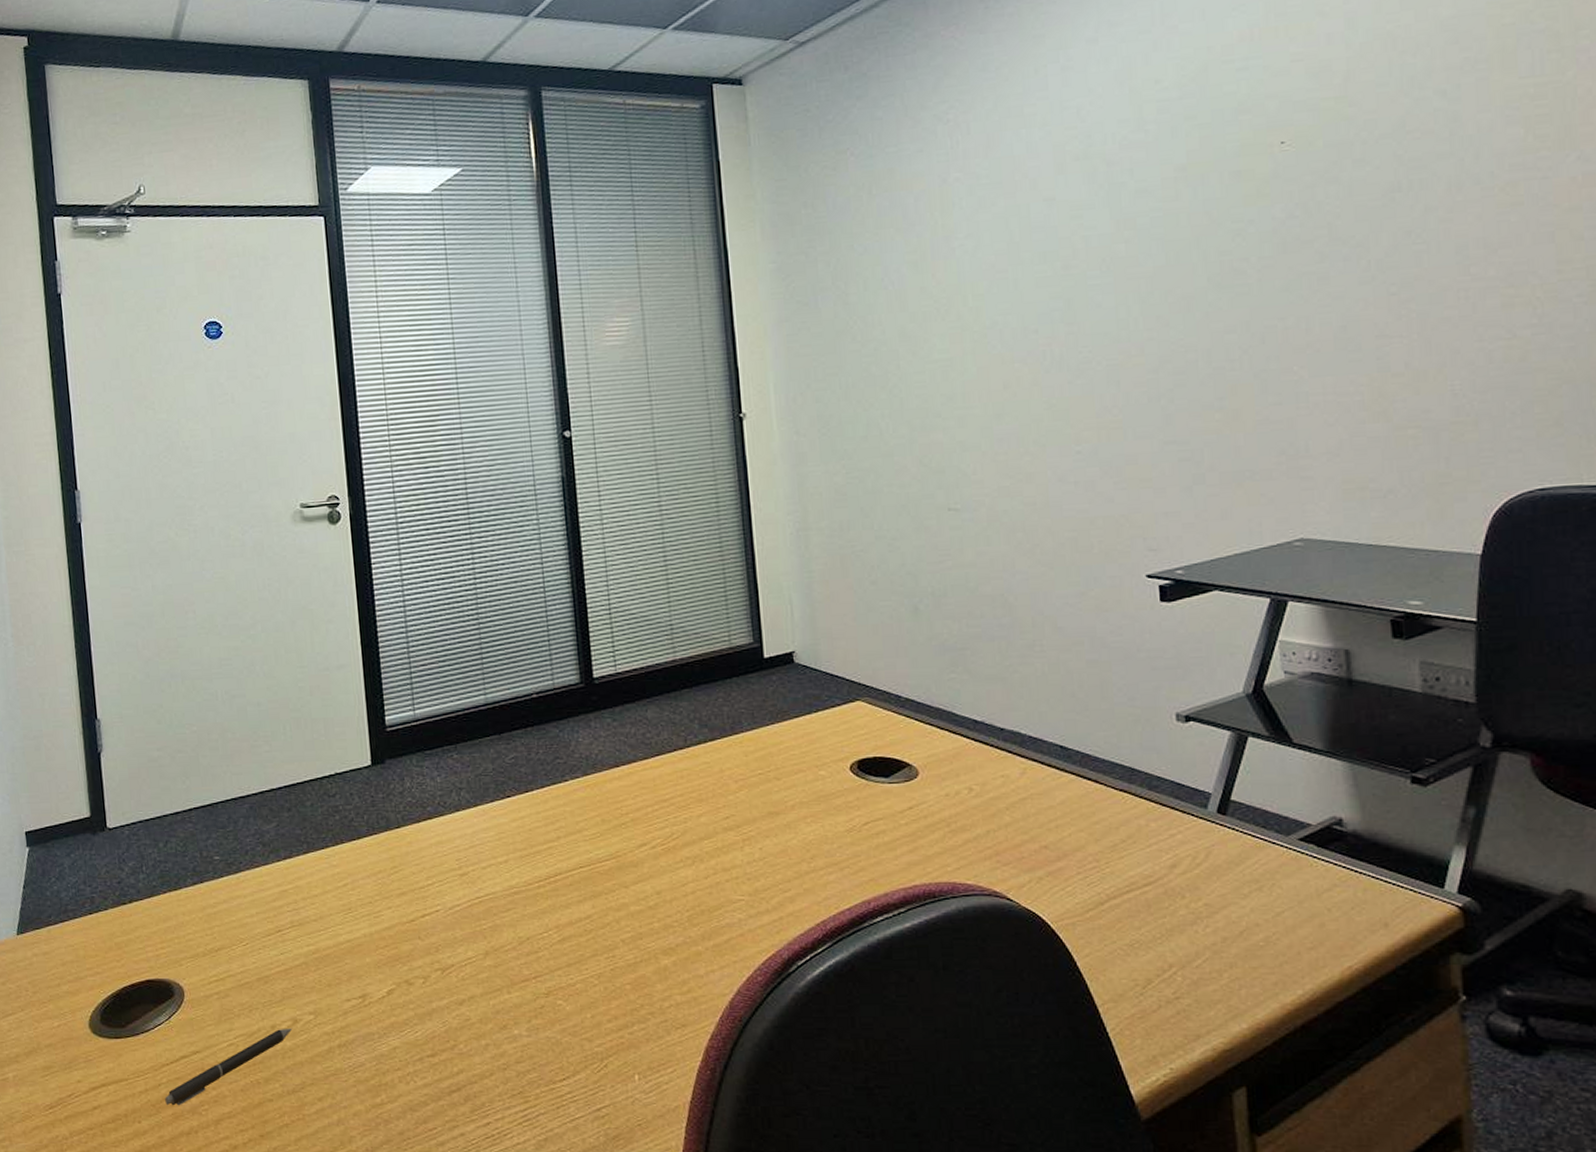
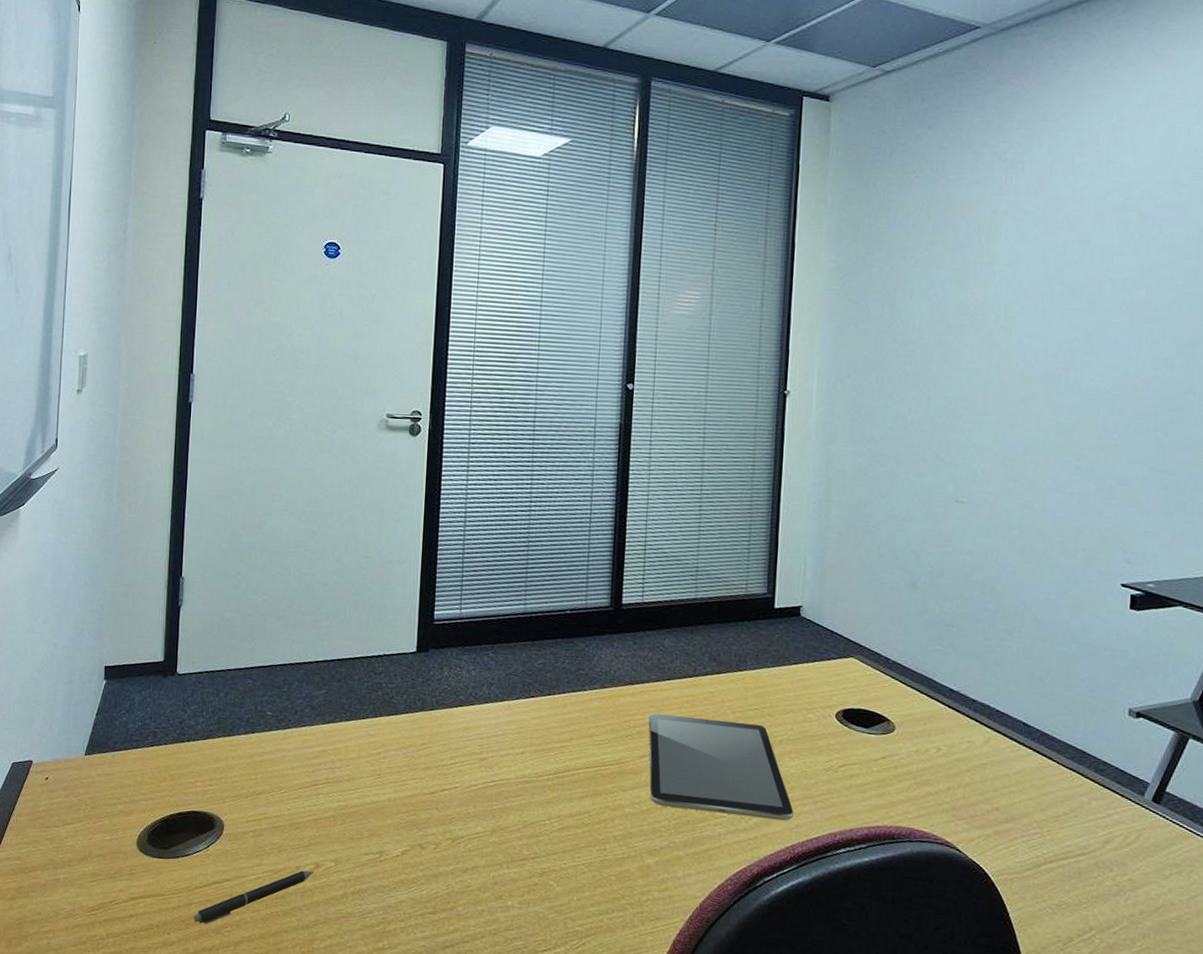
tablet: none [642,791,820,898] -> present [649,713,794,821]

